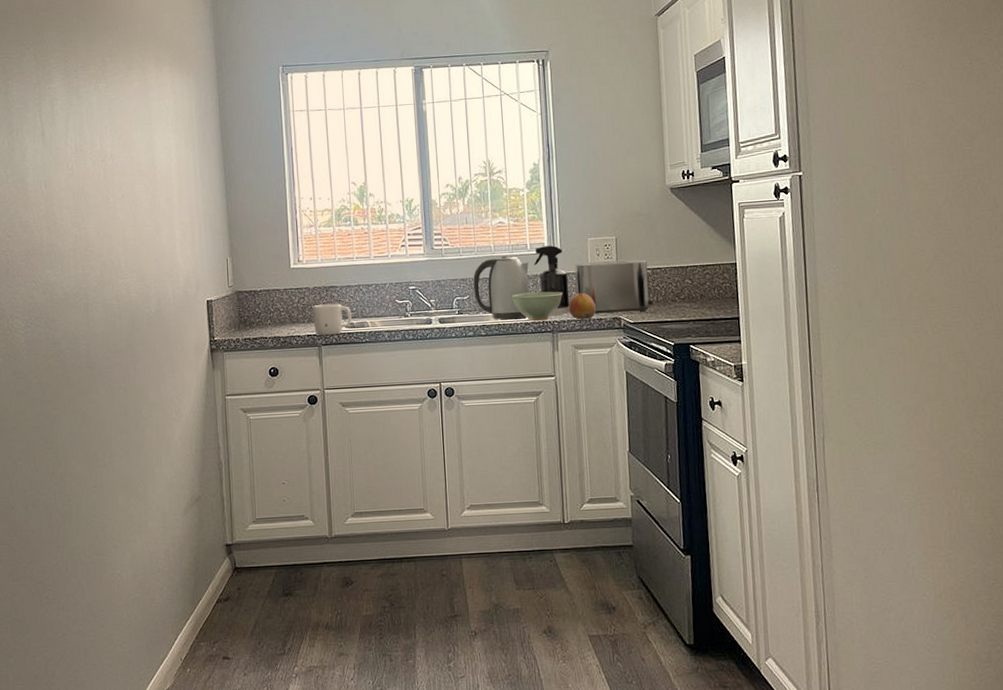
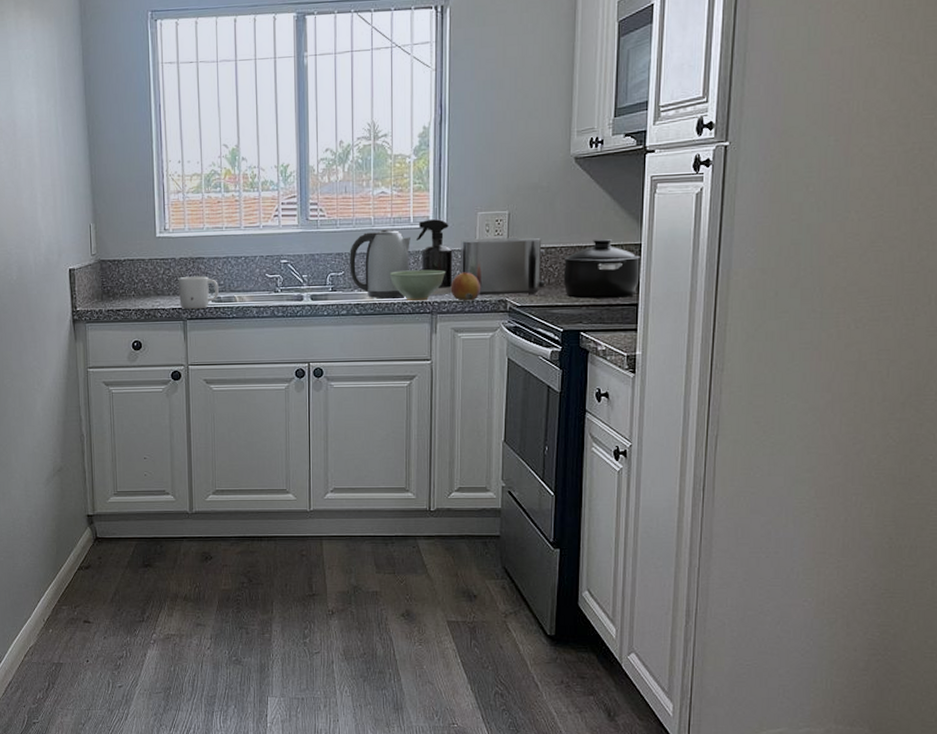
saucepan: none [668,259,738,314] -> present [563,238,640,299]

